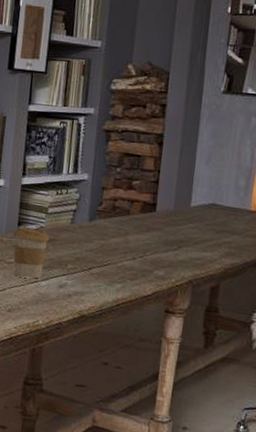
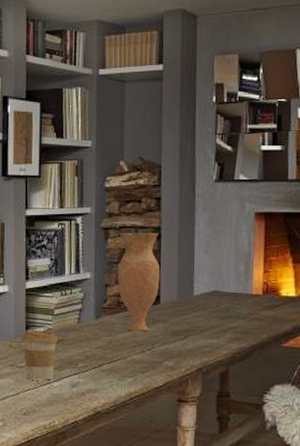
vase: none [114,136,160,239] -> present [117,233,160,332]

